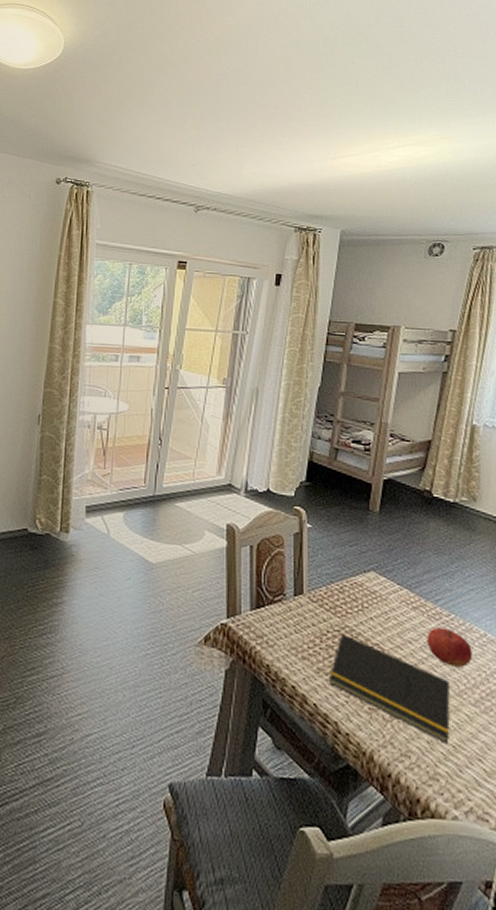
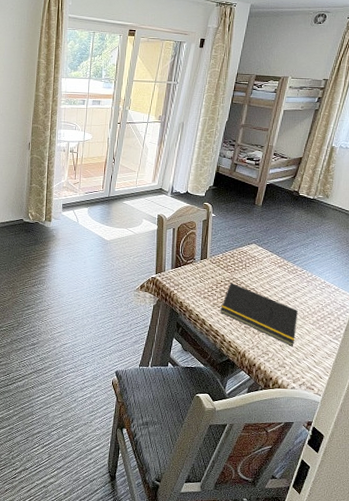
fruit: present [427,627,473,667] -> none [286,278,315,302]

